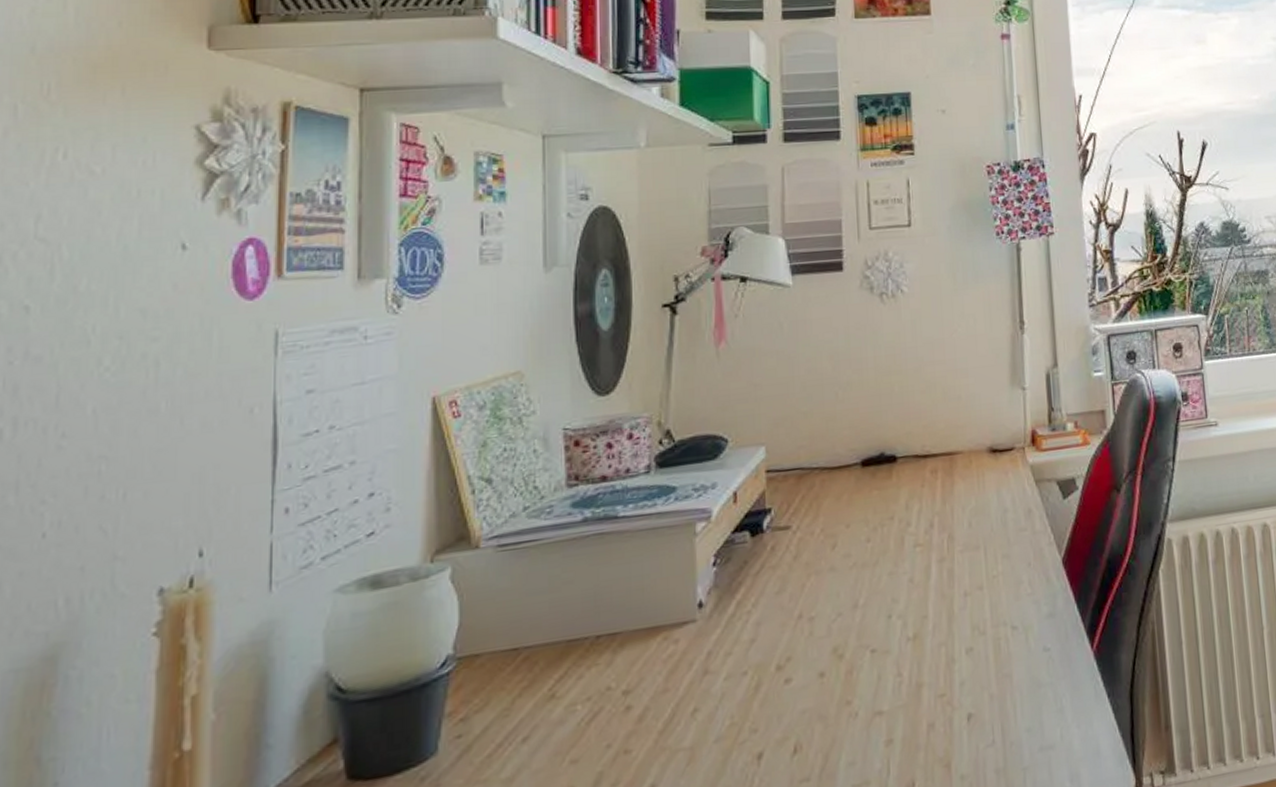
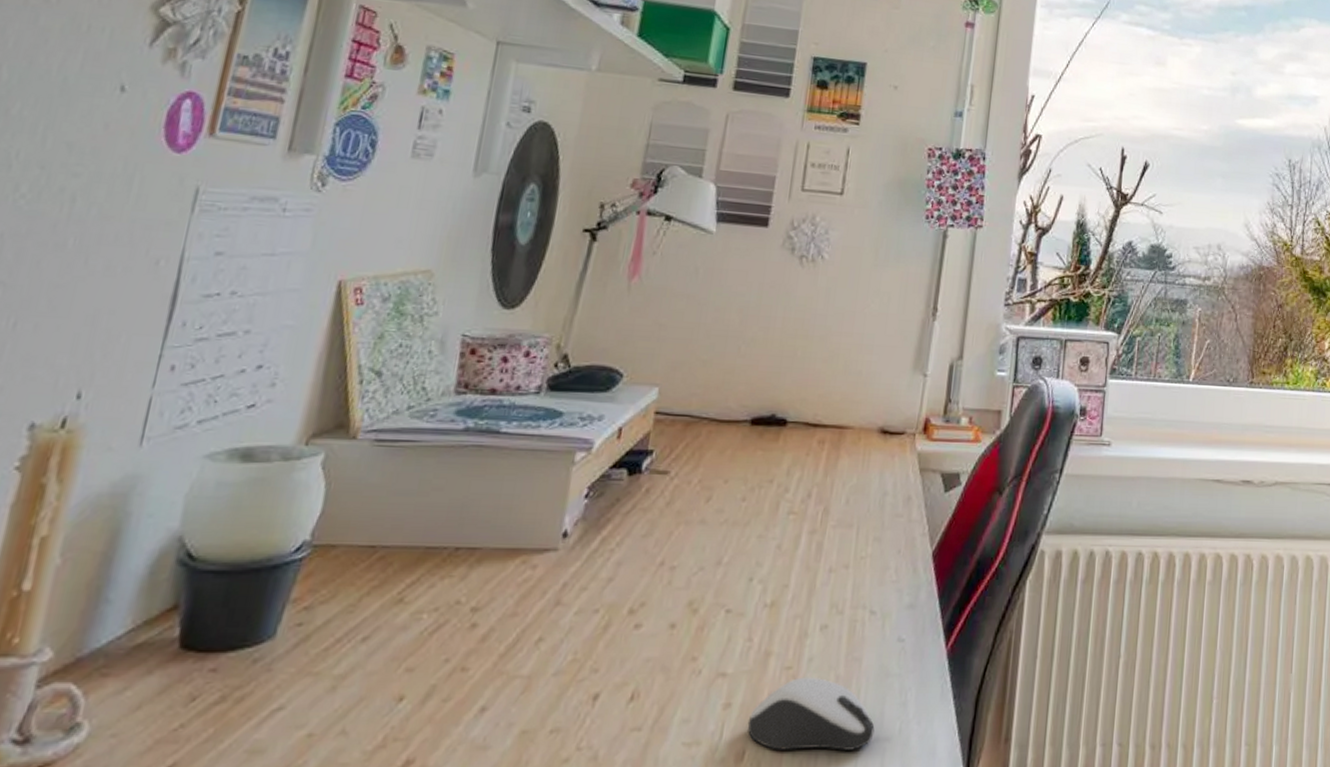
computer mouse: none [912,700,1037,777] -> present [747,677,875,751]

